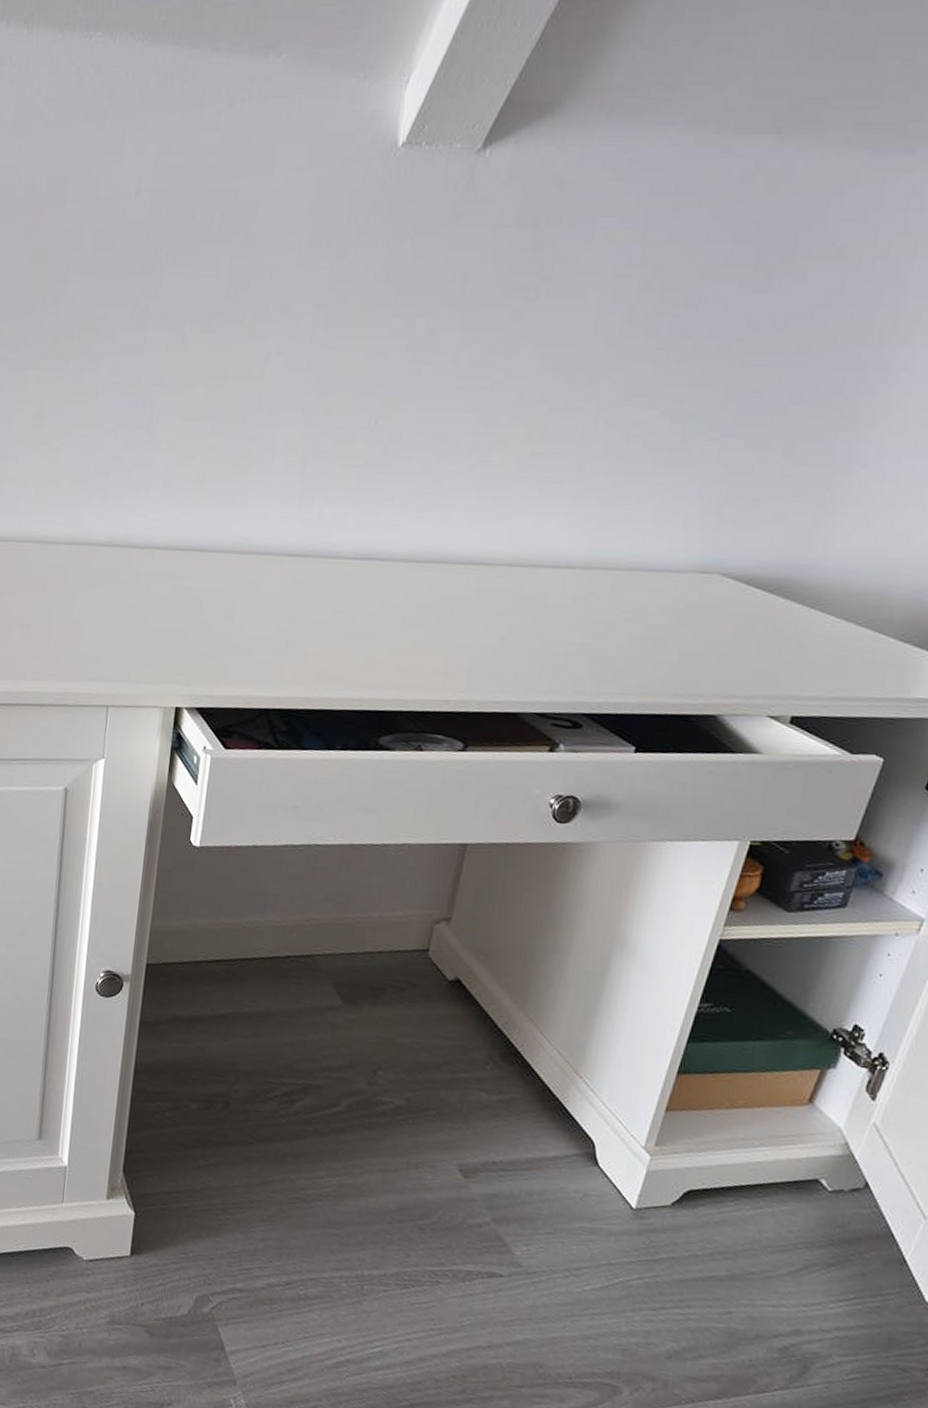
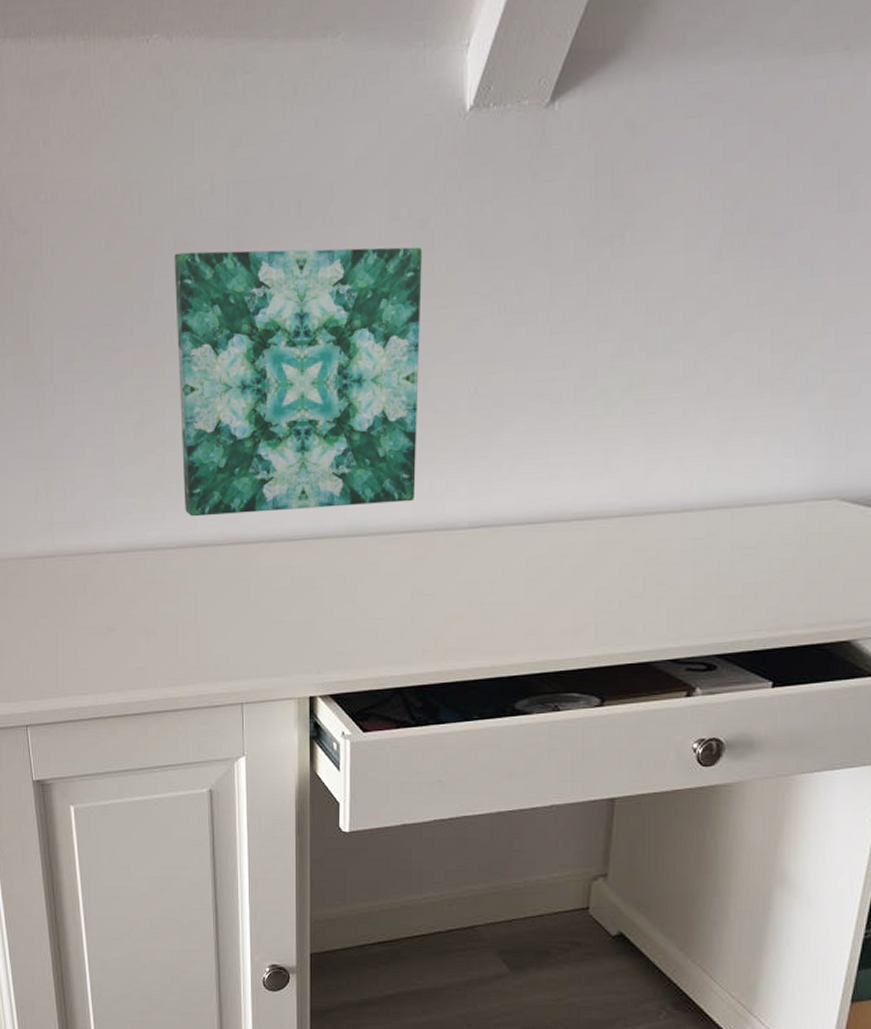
wall art: none [73,251,339,526] -> present [174,247,422,517]

